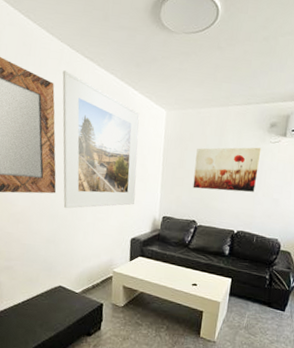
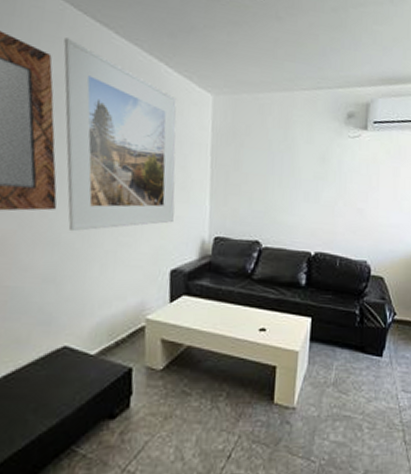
wall art: present [192,147,262,192] -> none [253,143,338,201]

